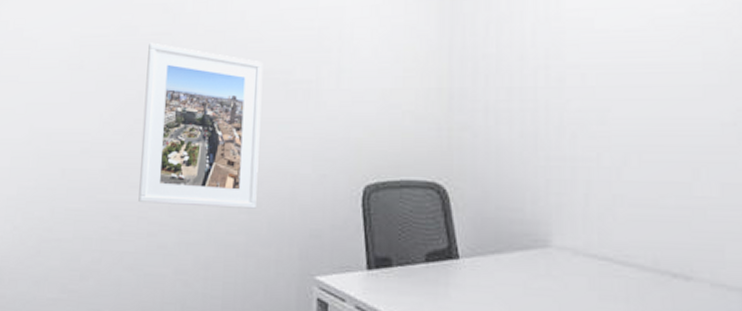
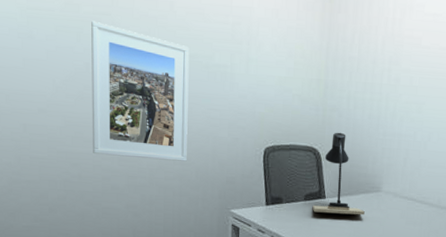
desk lamp: none [438,159,525,285] -> present [312,132,365,216]

